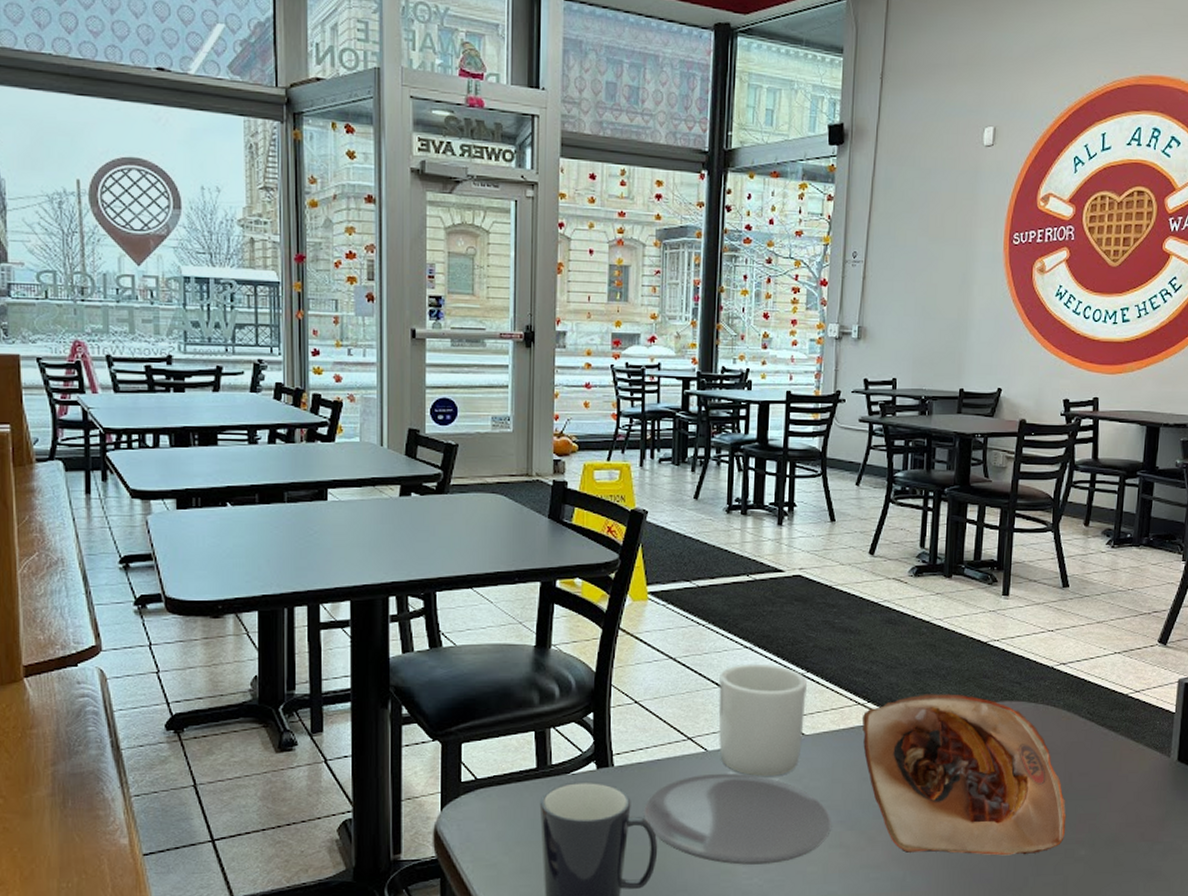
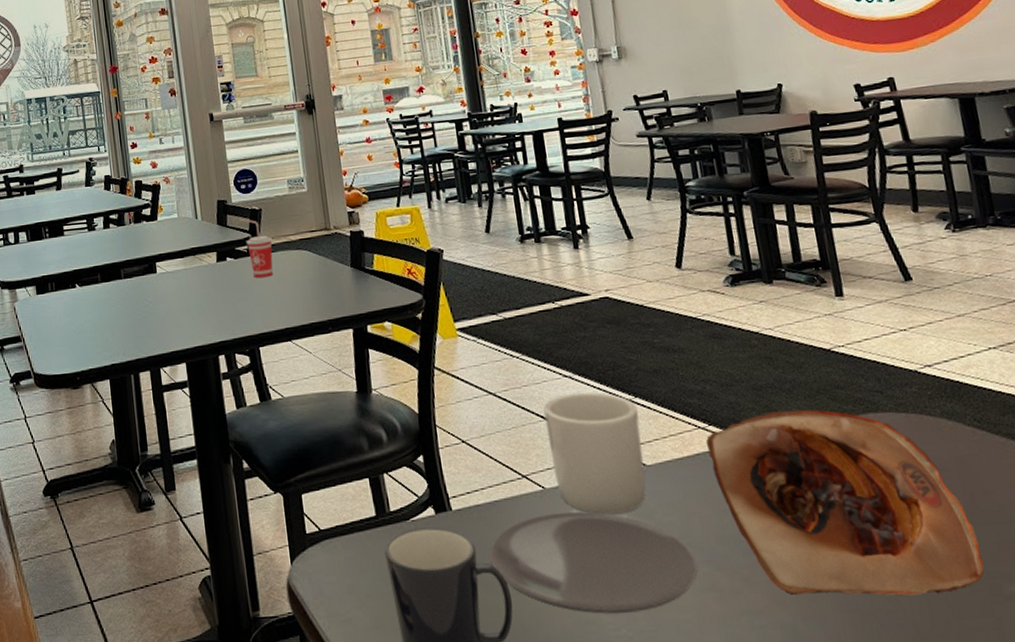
beverage cup: none [430,452,466,519] -> present [238,218,274,279]

